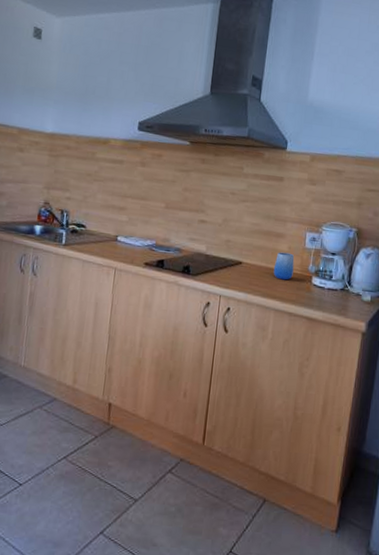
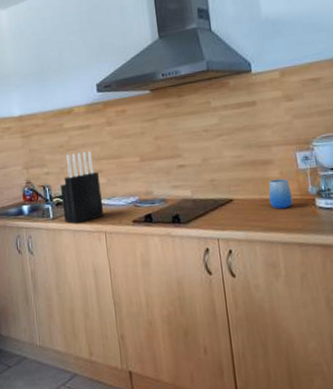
knife block: none [76,184,122,255] -> present [60,151,104,224]

